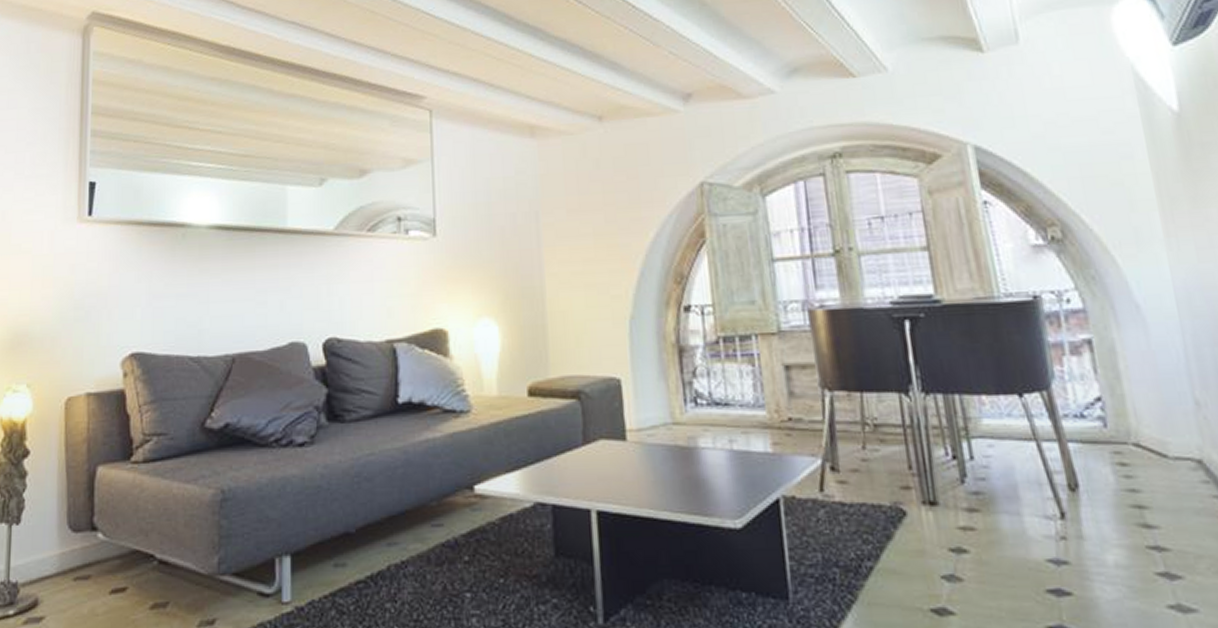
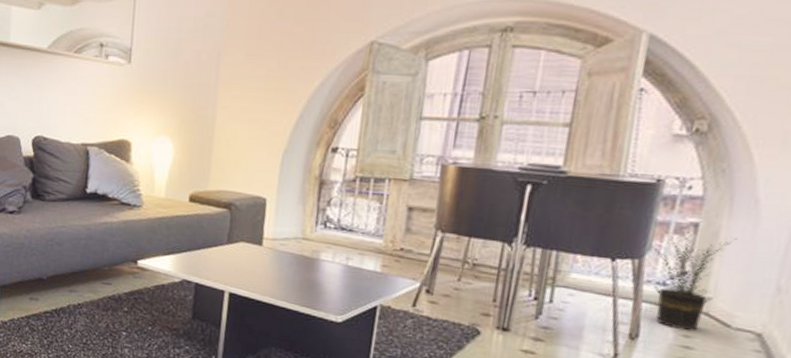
potted plant: none [1054,346,1137,470] -> present [652,228,738,331]

